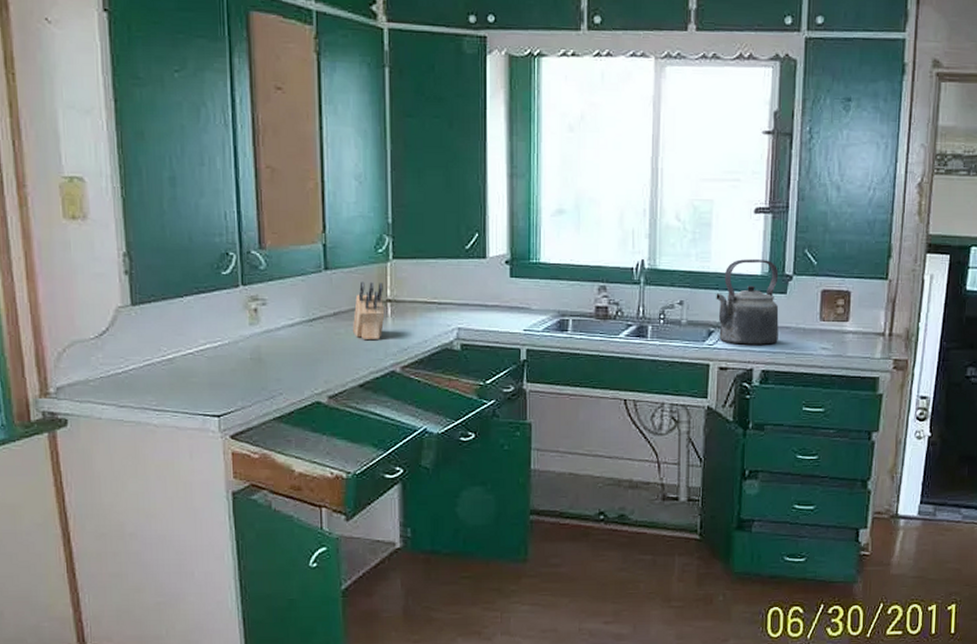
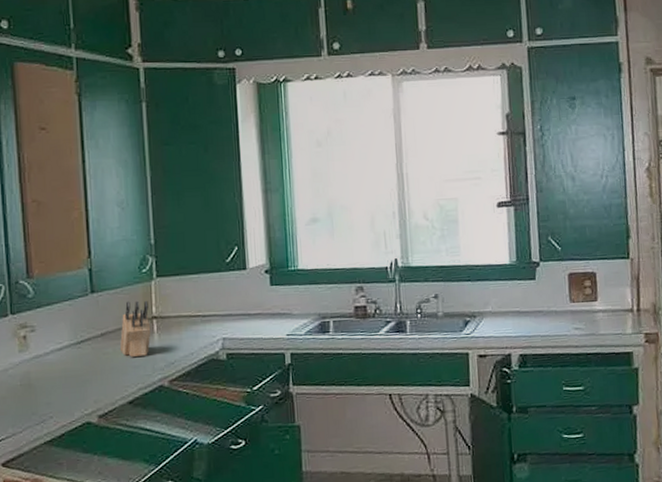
kettle: present [716,259,779,345] -> none [468,249,532,332]

